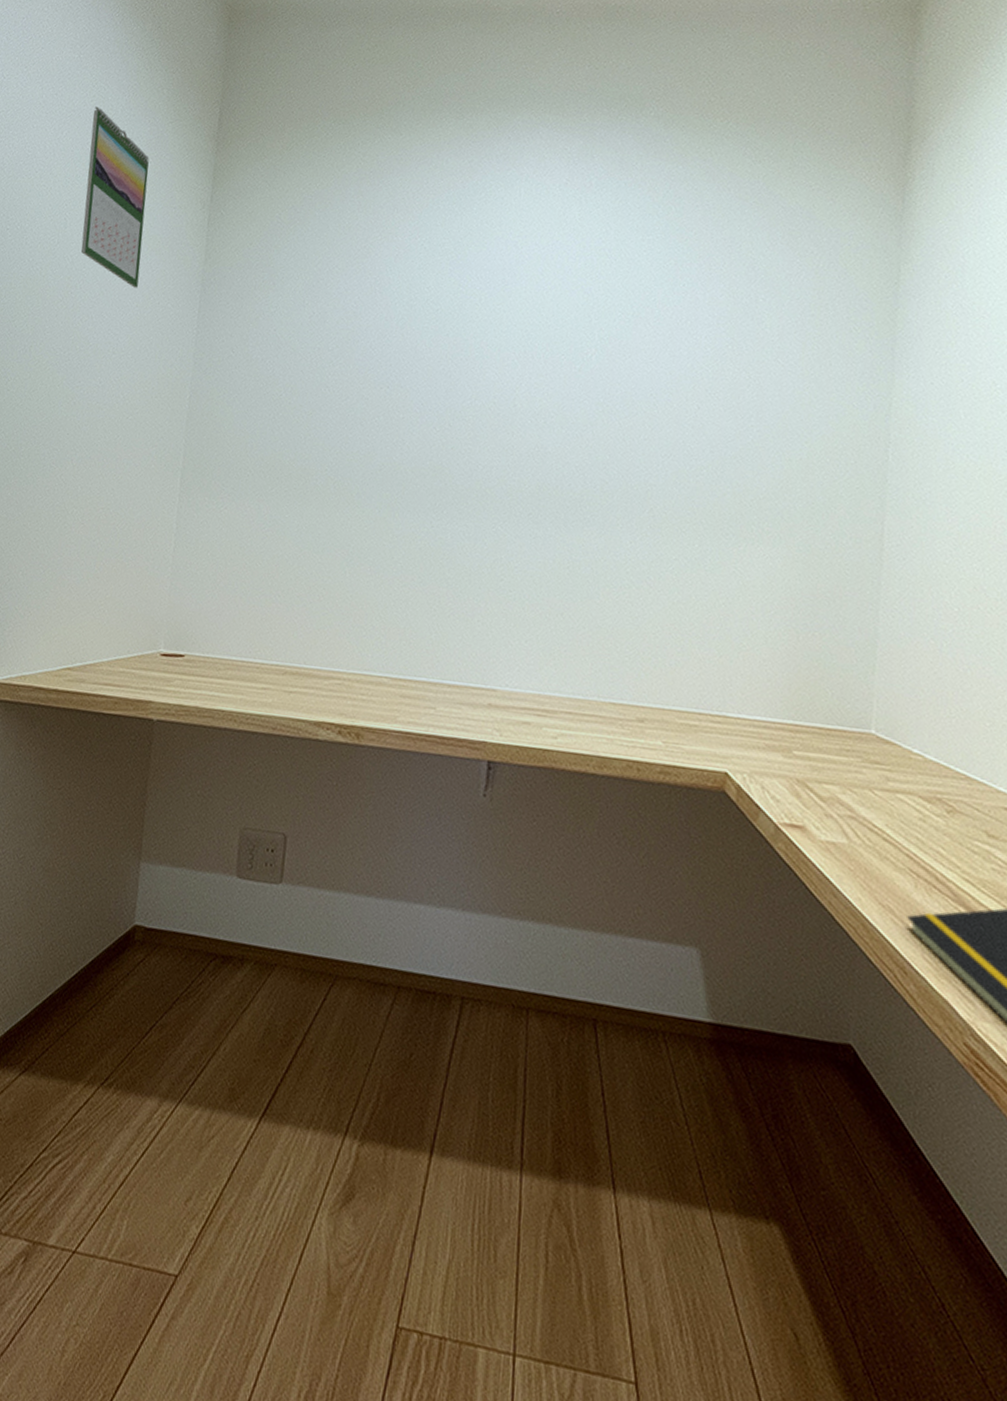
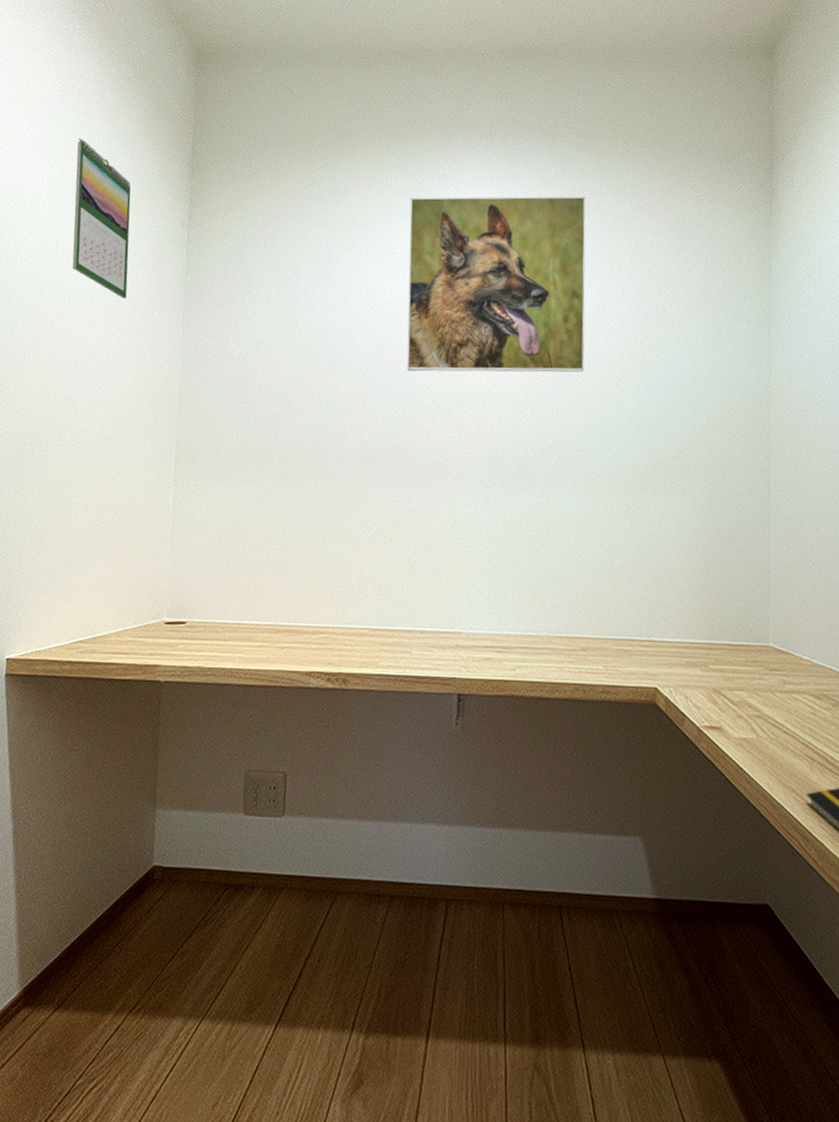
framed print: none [449,179,673,392] -> present [406,196,586,373]

